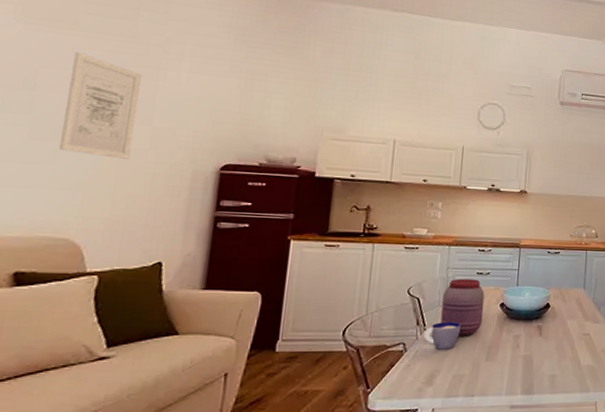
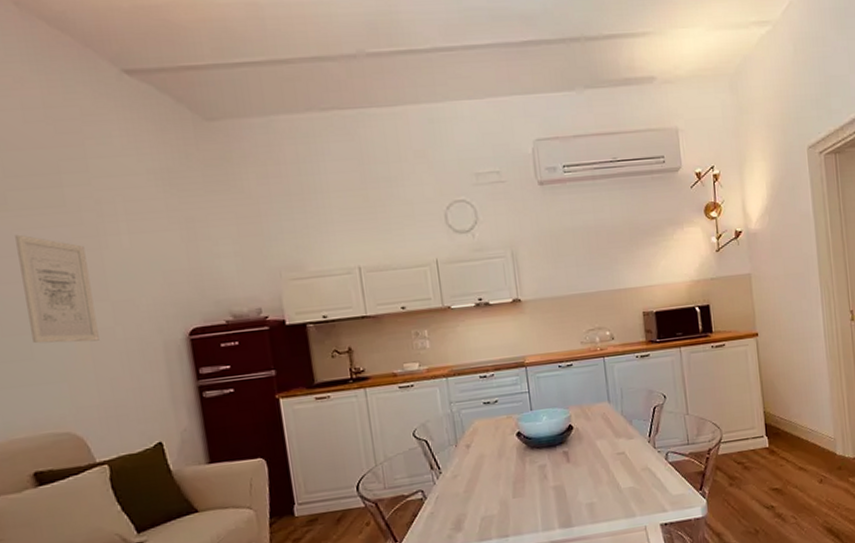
cup: present [424,322,461,350] -> none [441,460,479,493]
jar: present [441,278,485,336] -> none [451,410,501,476]

